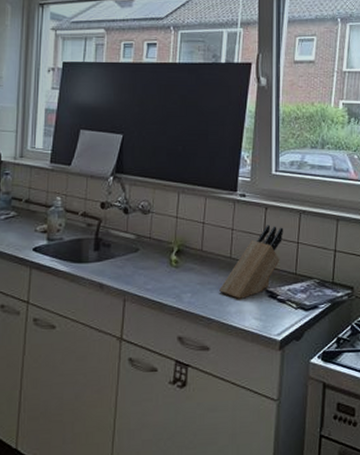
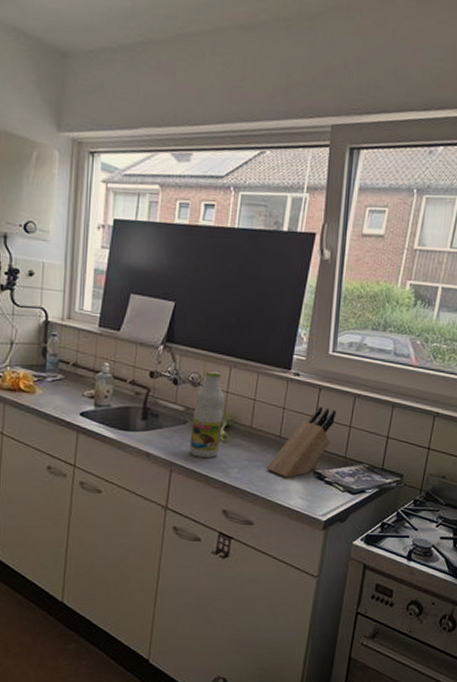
bottle: none [142,197,175,284] -> present [189,370,225,458]

